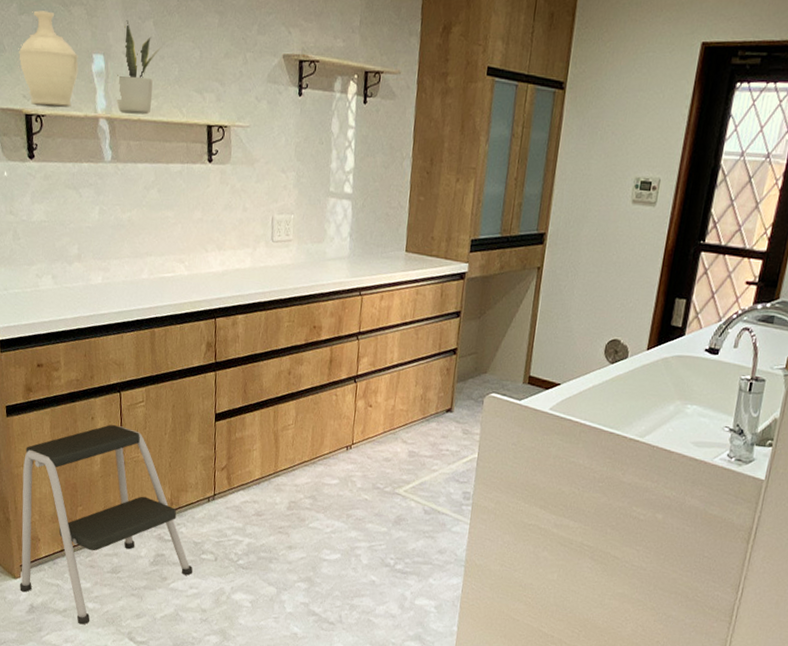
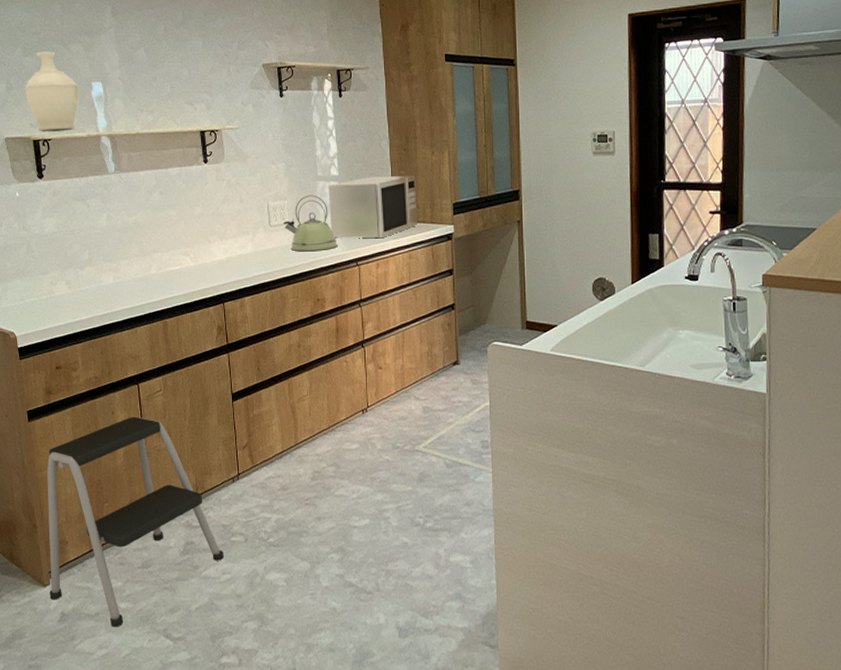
potted plant: present [115,20,163,115] -> none [115,51,154,129]
kettle: none [287,211,342,275] -> present [283,195,338,252]
microwave: none [336,199,436,269] -> present [328,176,419,239]

